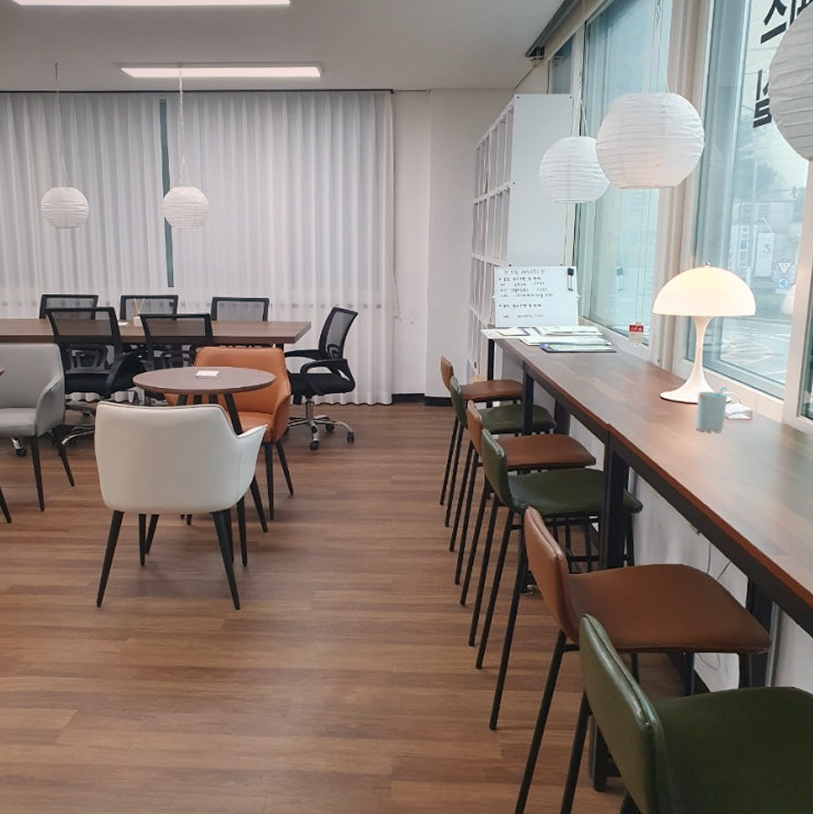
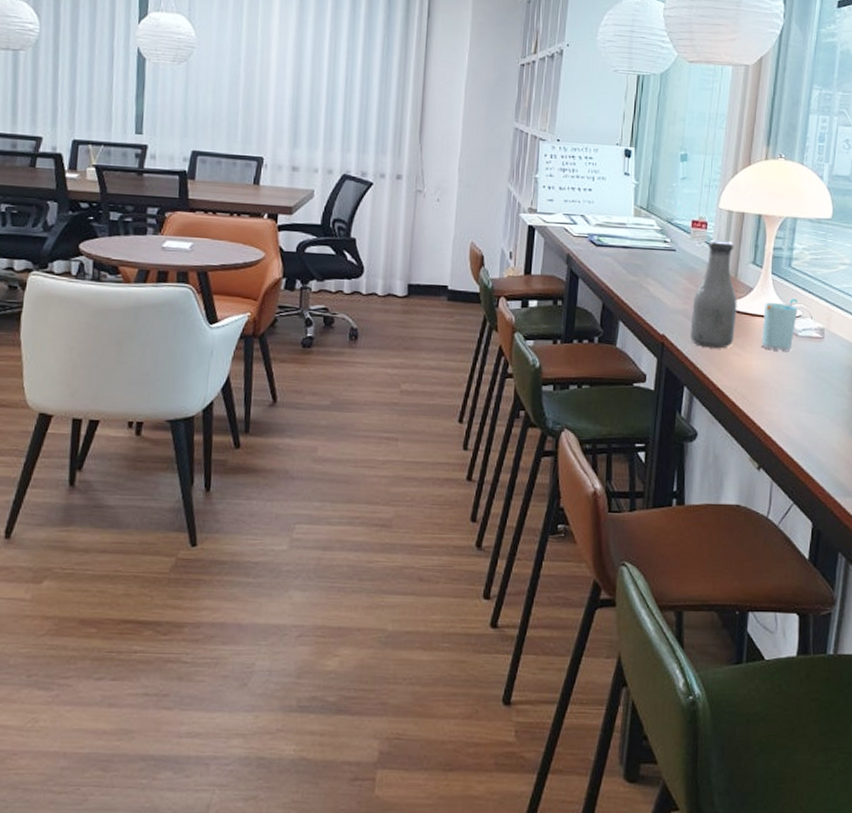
bottle: none [632,340,673,433] -> present [690,239,737,349]

